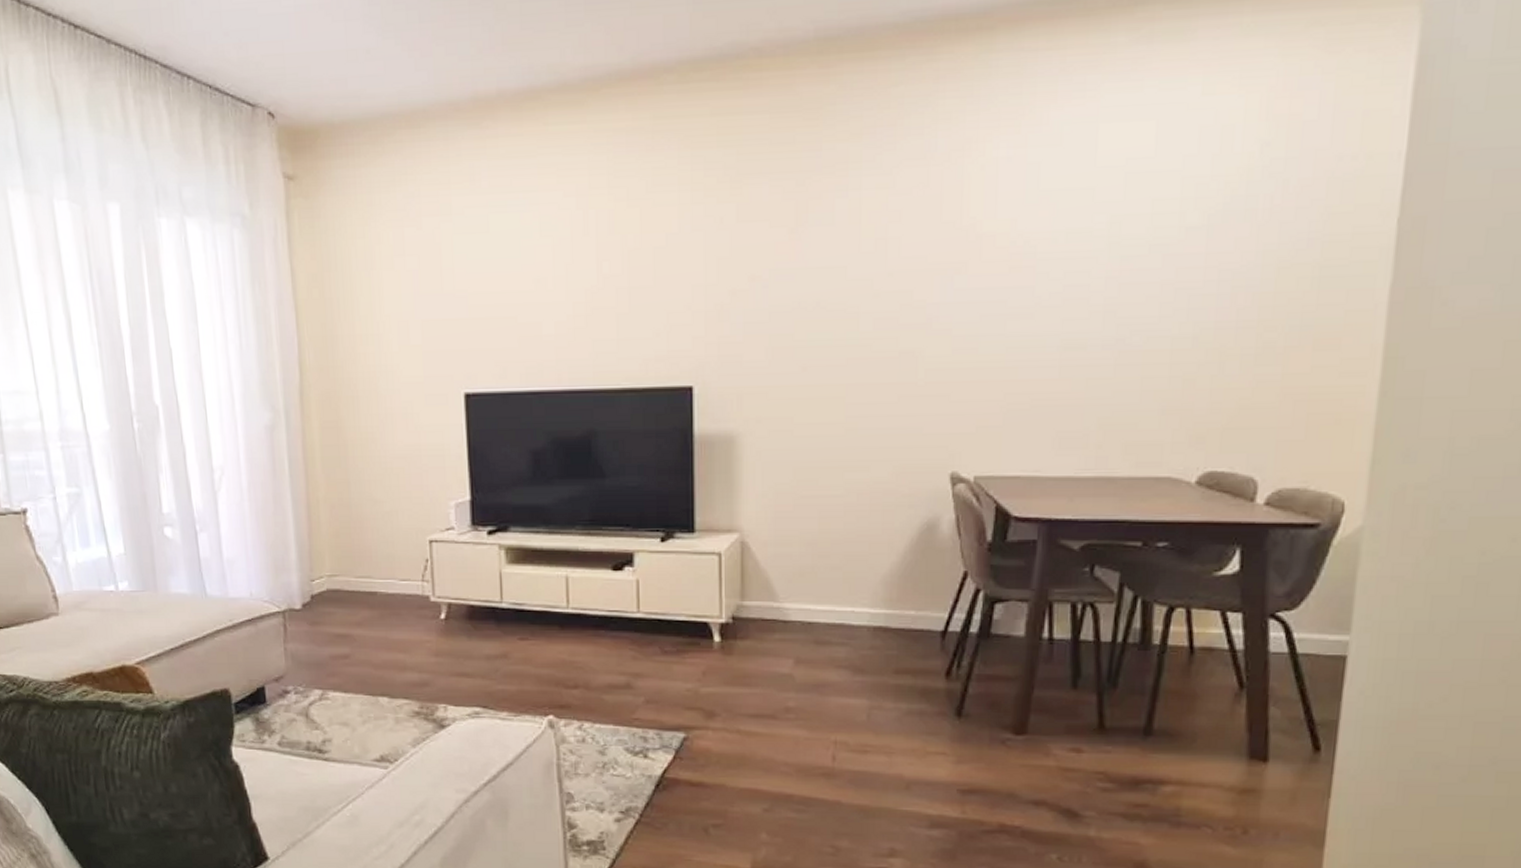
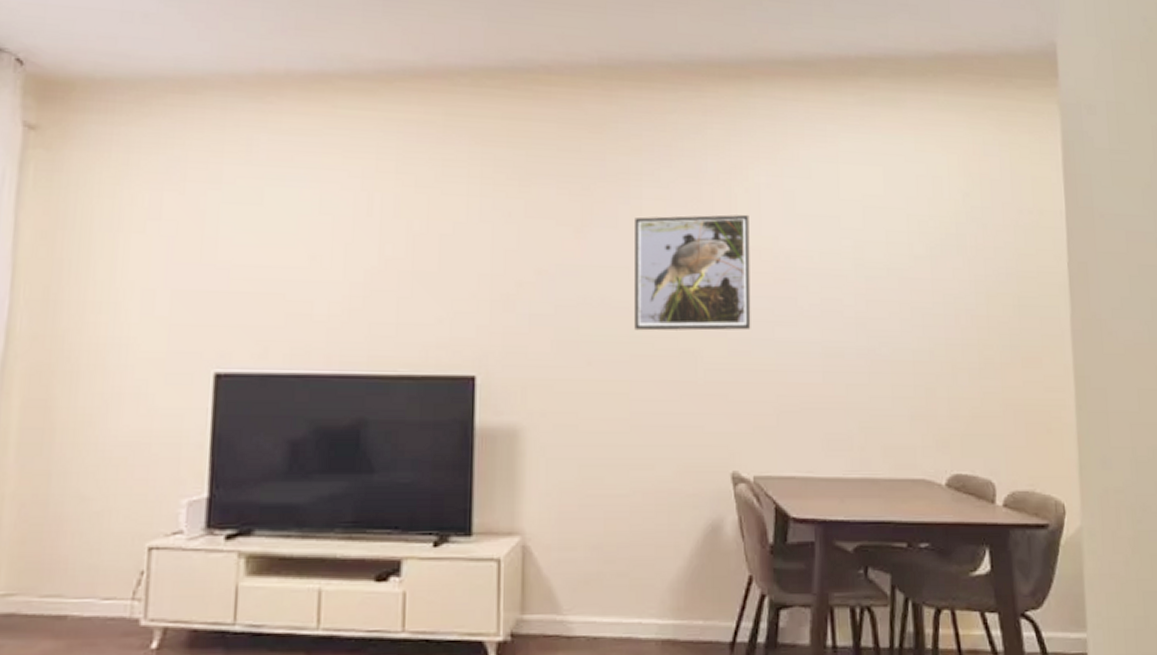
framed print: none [851,195,984,333] -> present [634,214,751,331]

